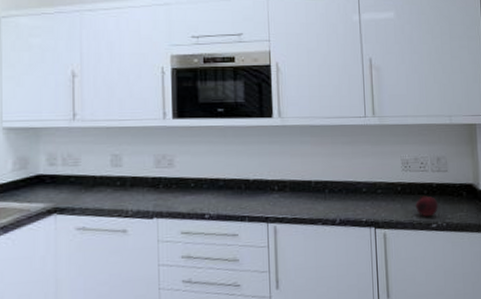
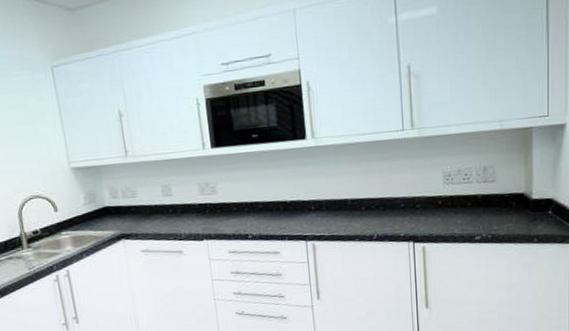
fruit: present [416,194,438,217] -> none [458,207,483,230]

